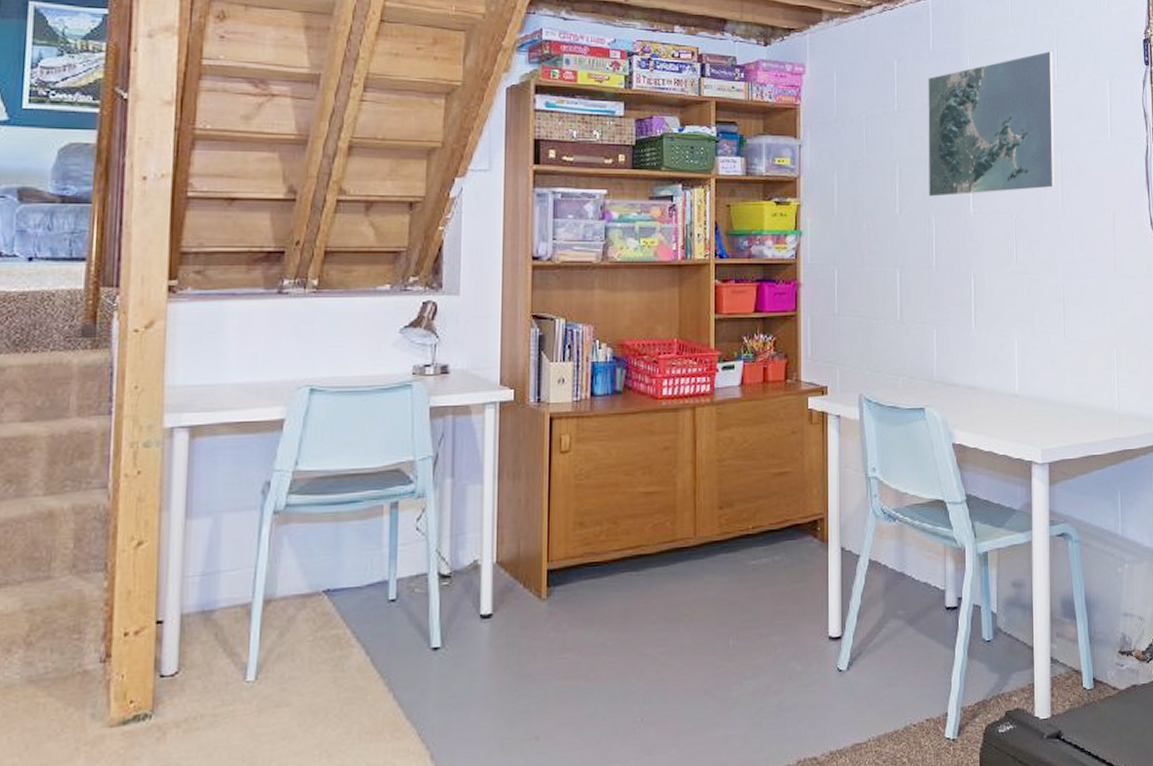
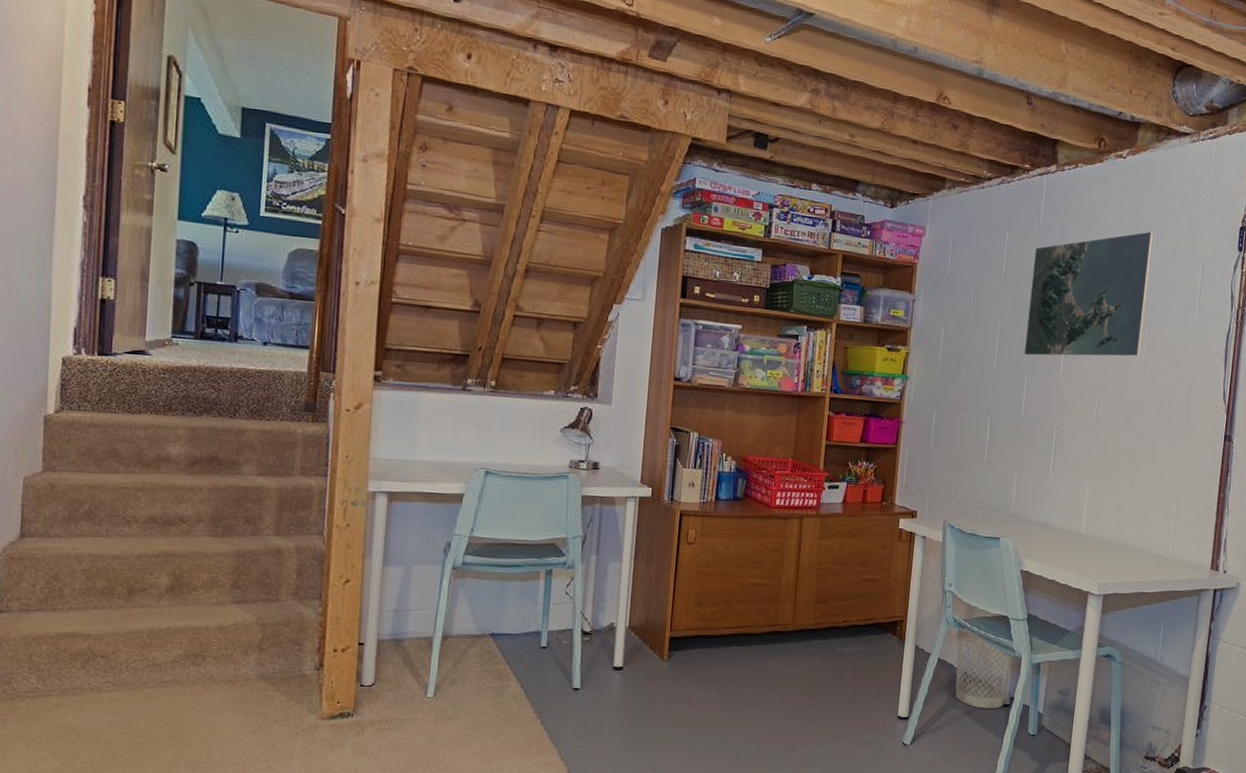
wastebasket: none [888,519,955,616] -> present [955,628,1013,709]

